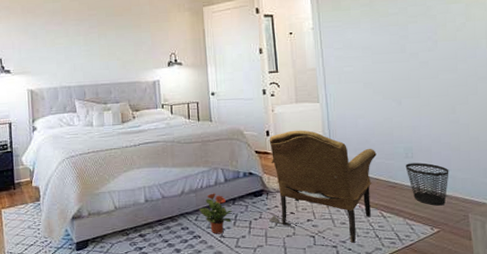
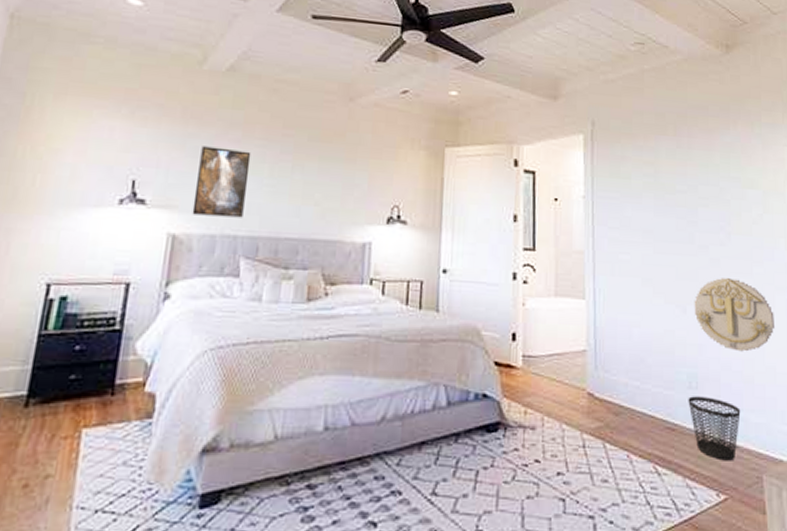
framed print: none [38,29,72,76] -> present [192,146,251,218]
potted plant: present [198,193,233,234] -> none [403,422,454,490]
armchair: present [269,130,377,243] -> none [504,335,653,512]
wall decoration: none [407,75,478,129] -> present [694,278,776,352]

